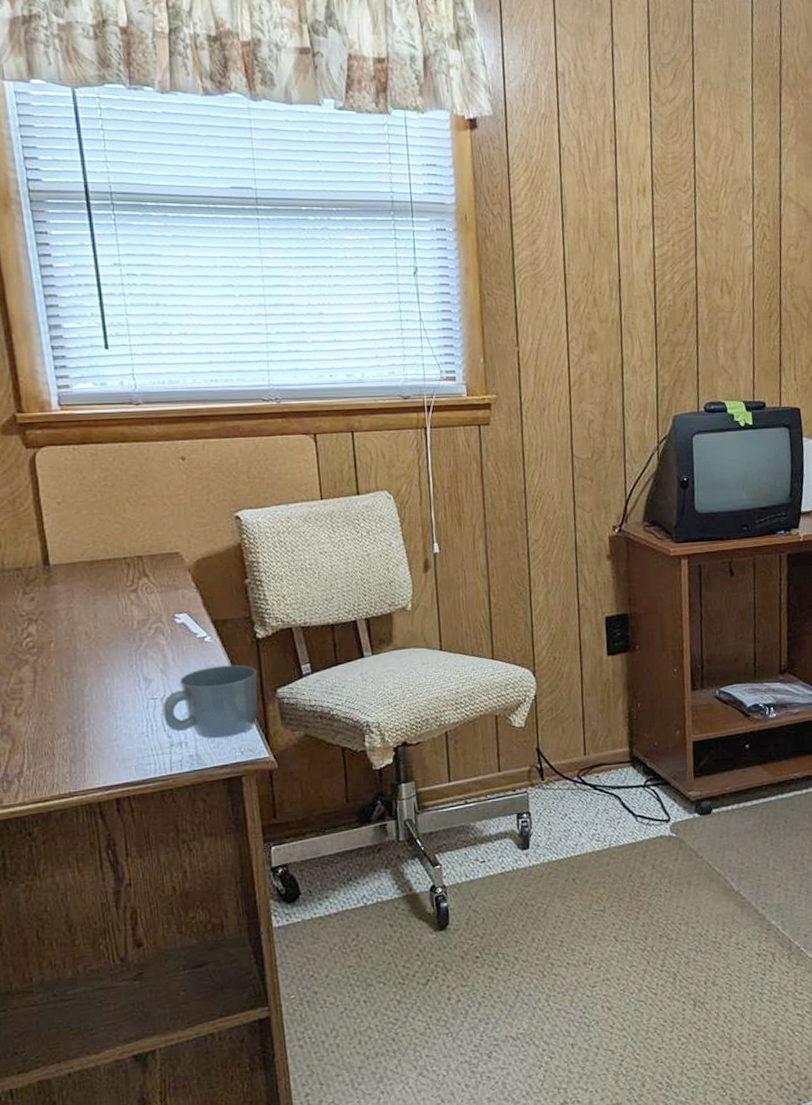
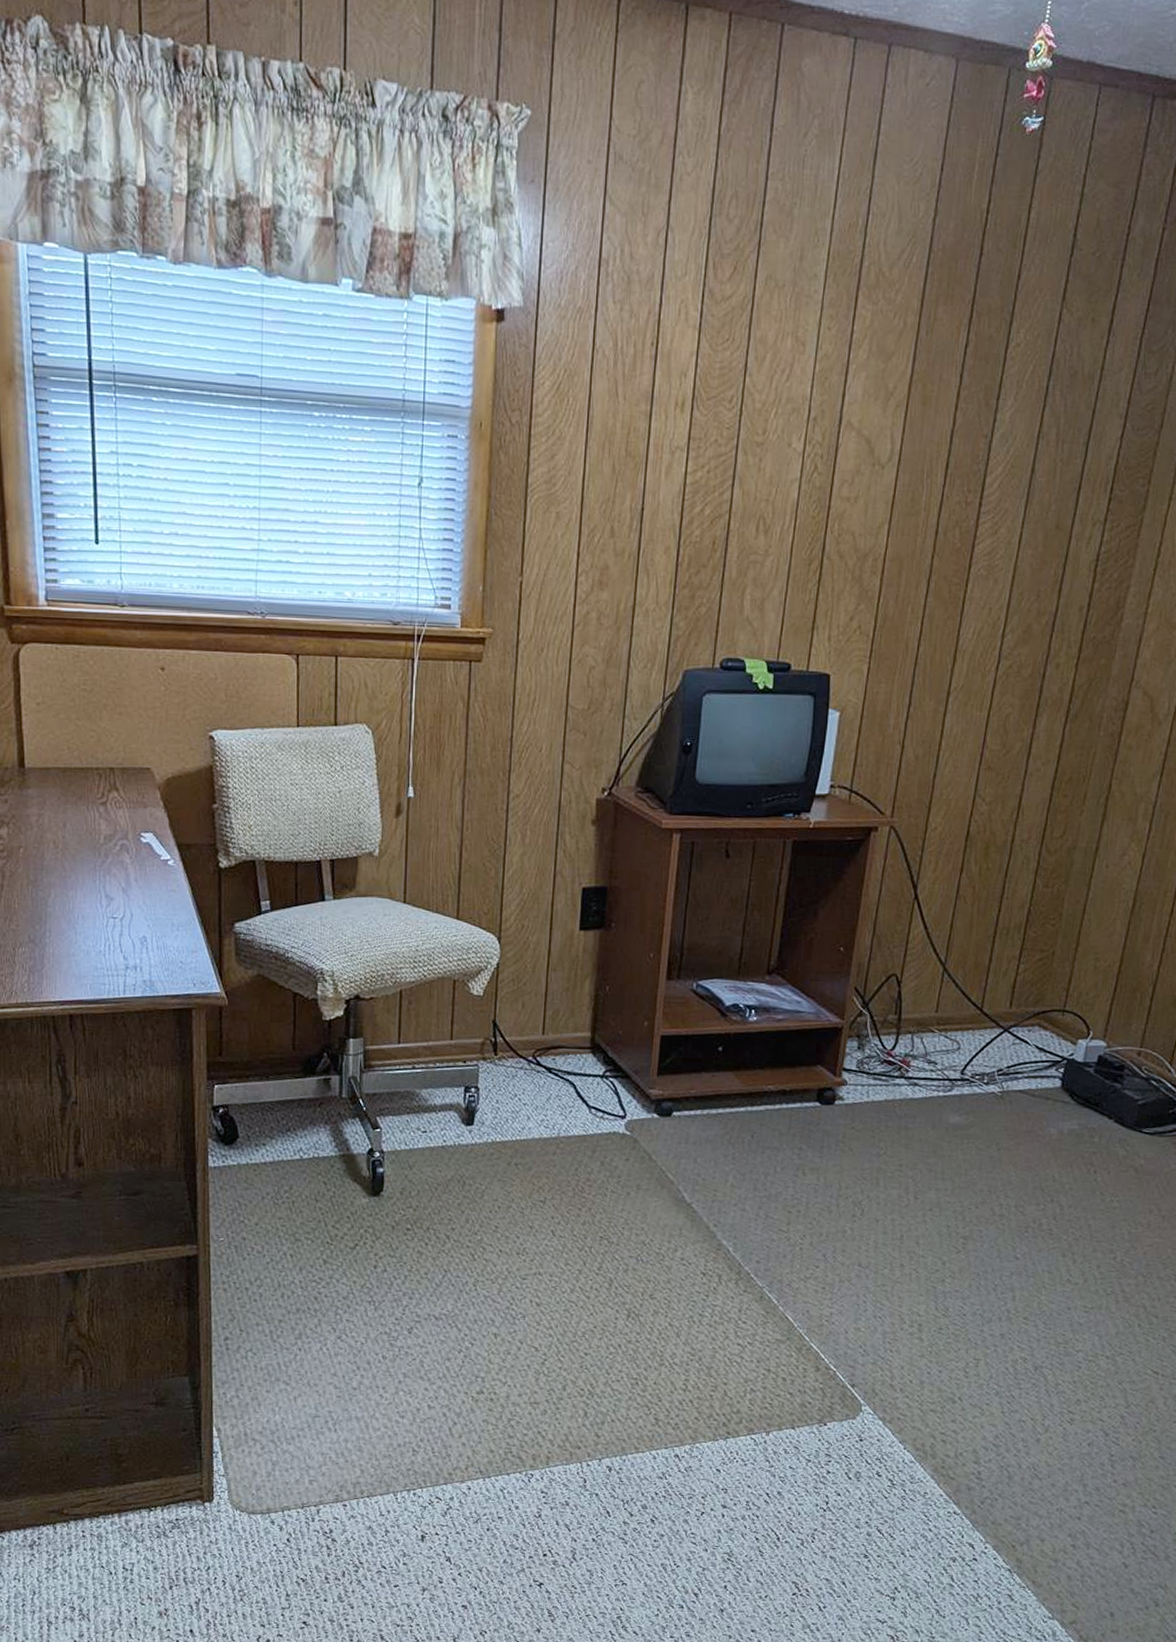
mug: present [163,664,258,739] -> none [121,891,216,967]

